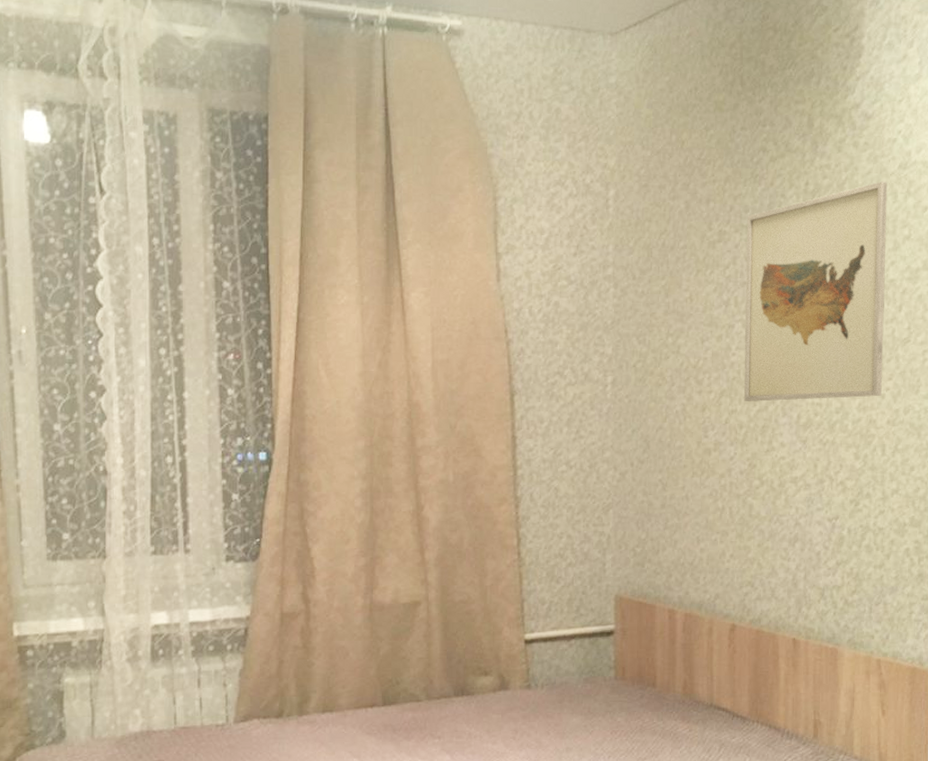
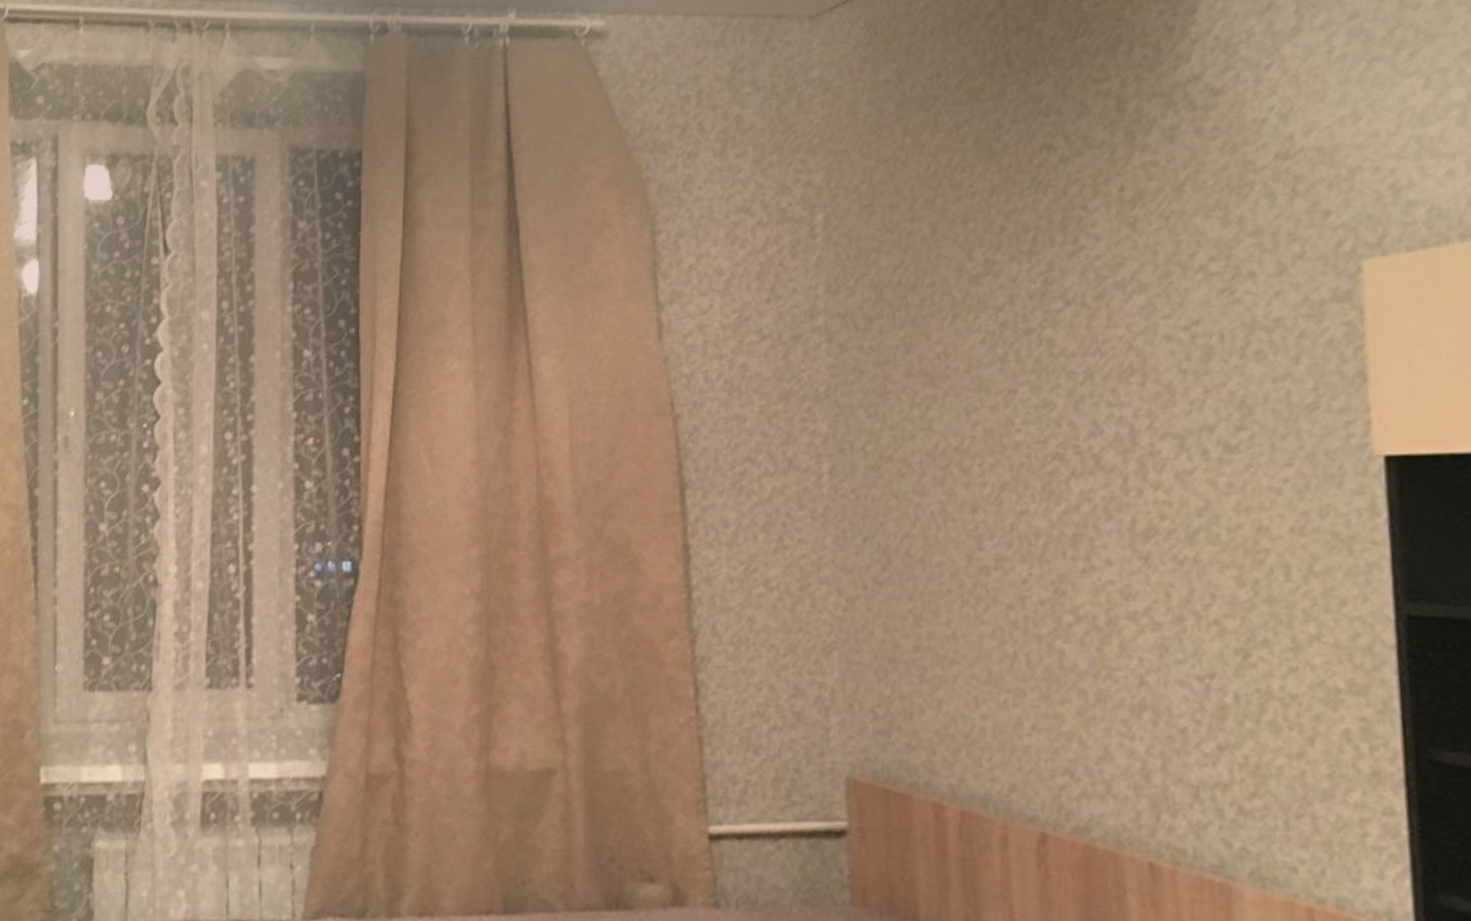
wall art: present [744,181,888,402] -> none [1028,179,1276,499]

